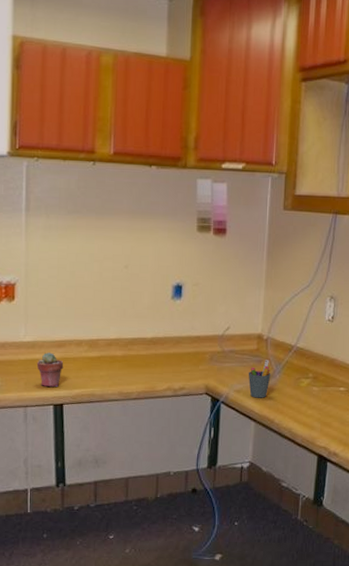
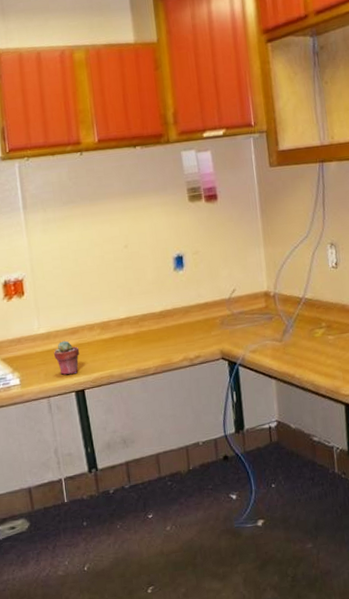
pen holder: present [248,360,271,398] -> none [260,315,284,356]

